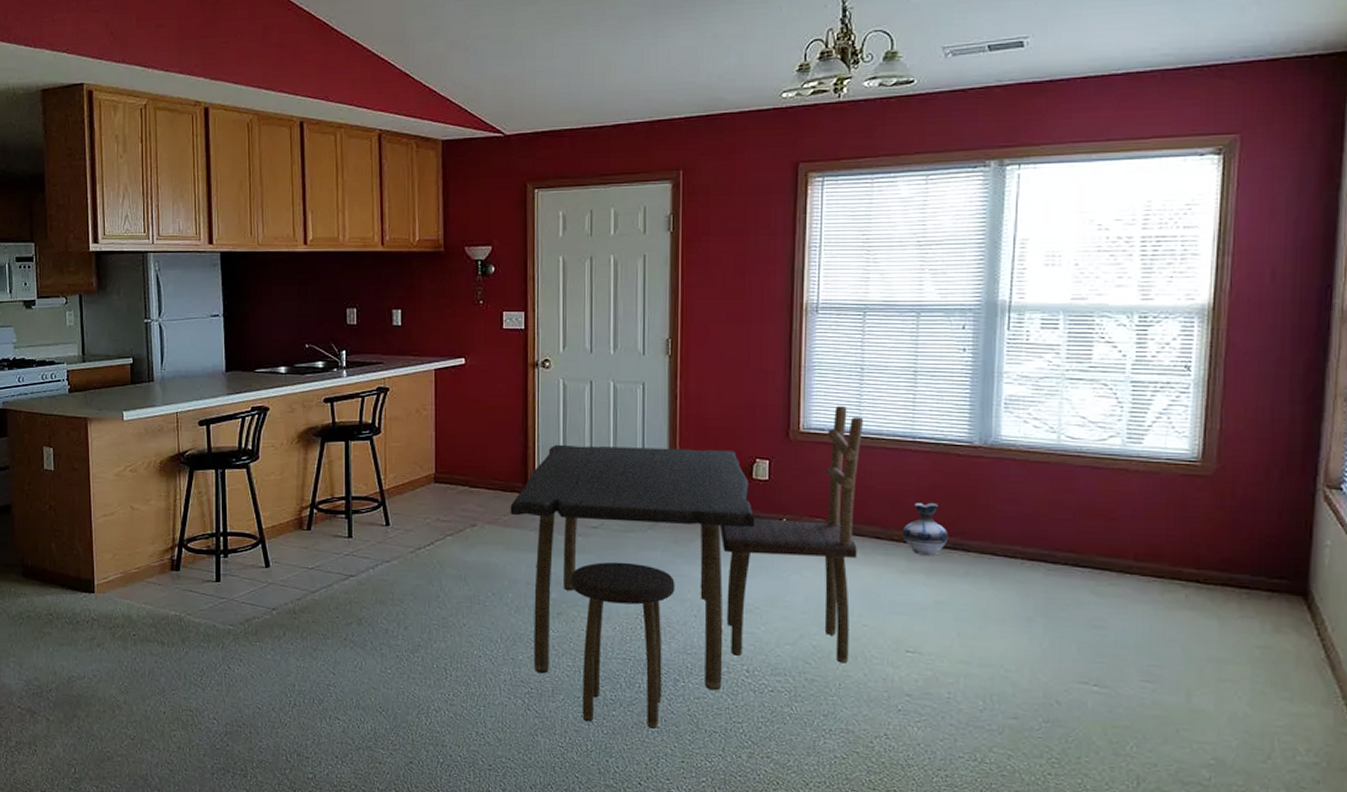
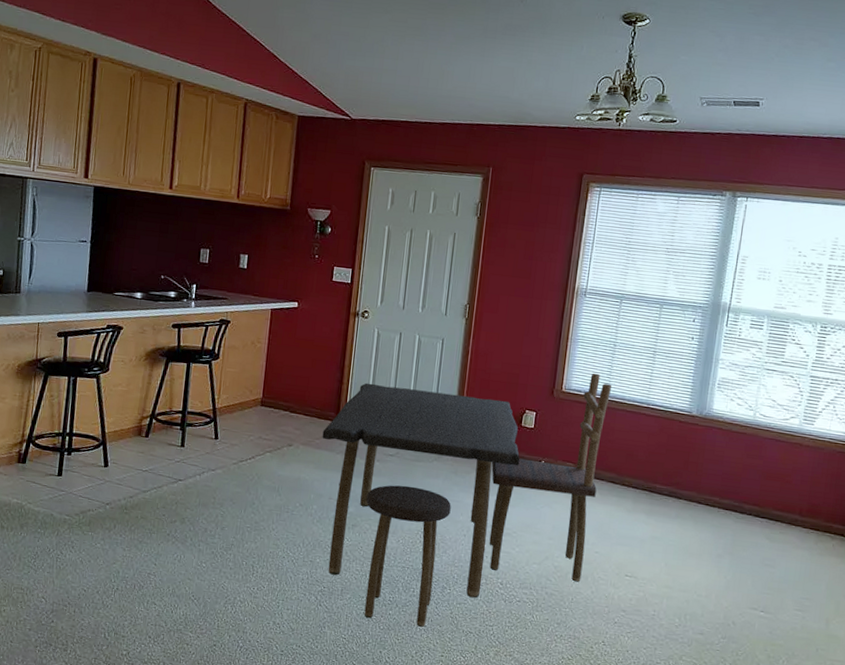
ceramic jug: present [902,502,949,557] -> none [632,457,667,501]

